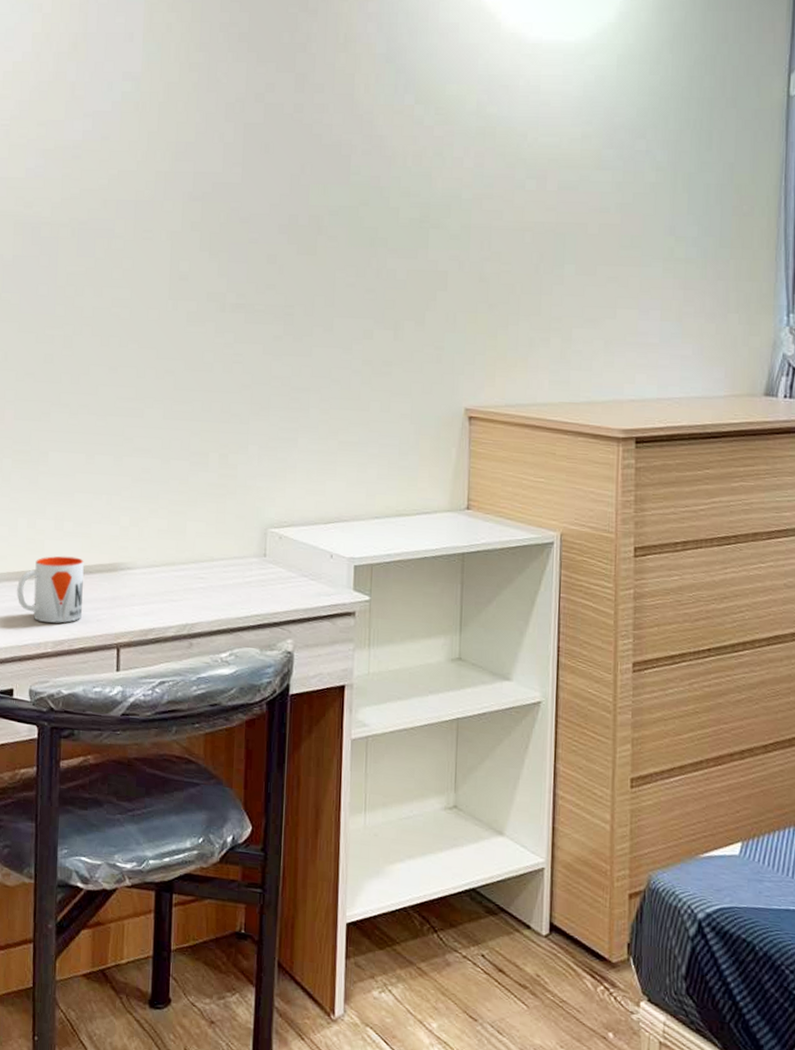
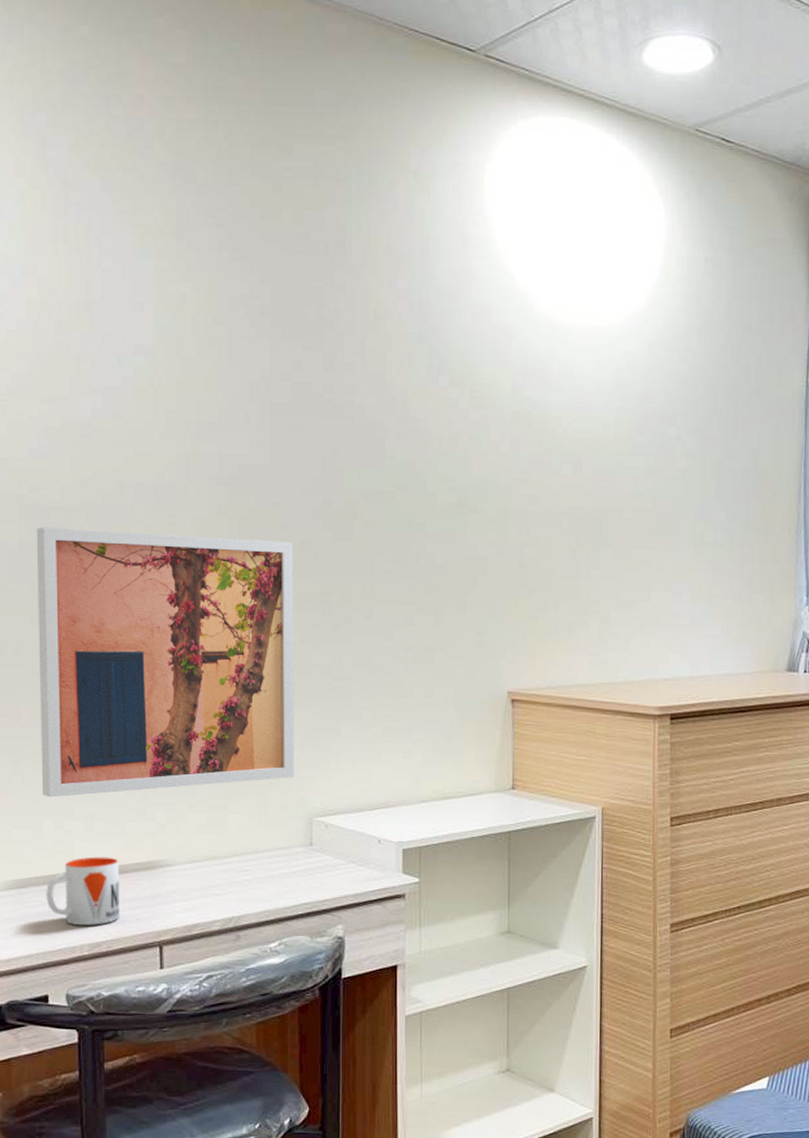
wall art: none [19,241,260,497] -> present [36,527,295,798]

